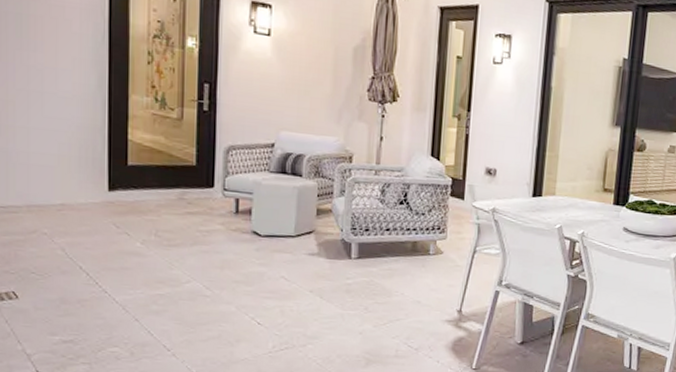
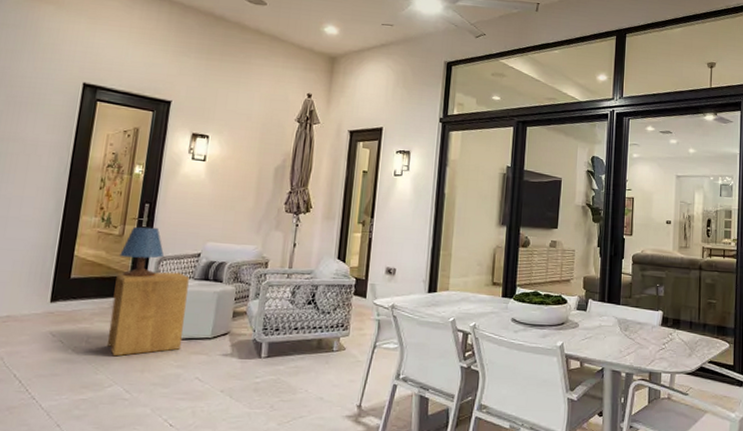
side table: none [178,161,264,252] -> present [106,272,189,357]
table lamp: none [181,109,233,168] -> present [119,226,165,278]

